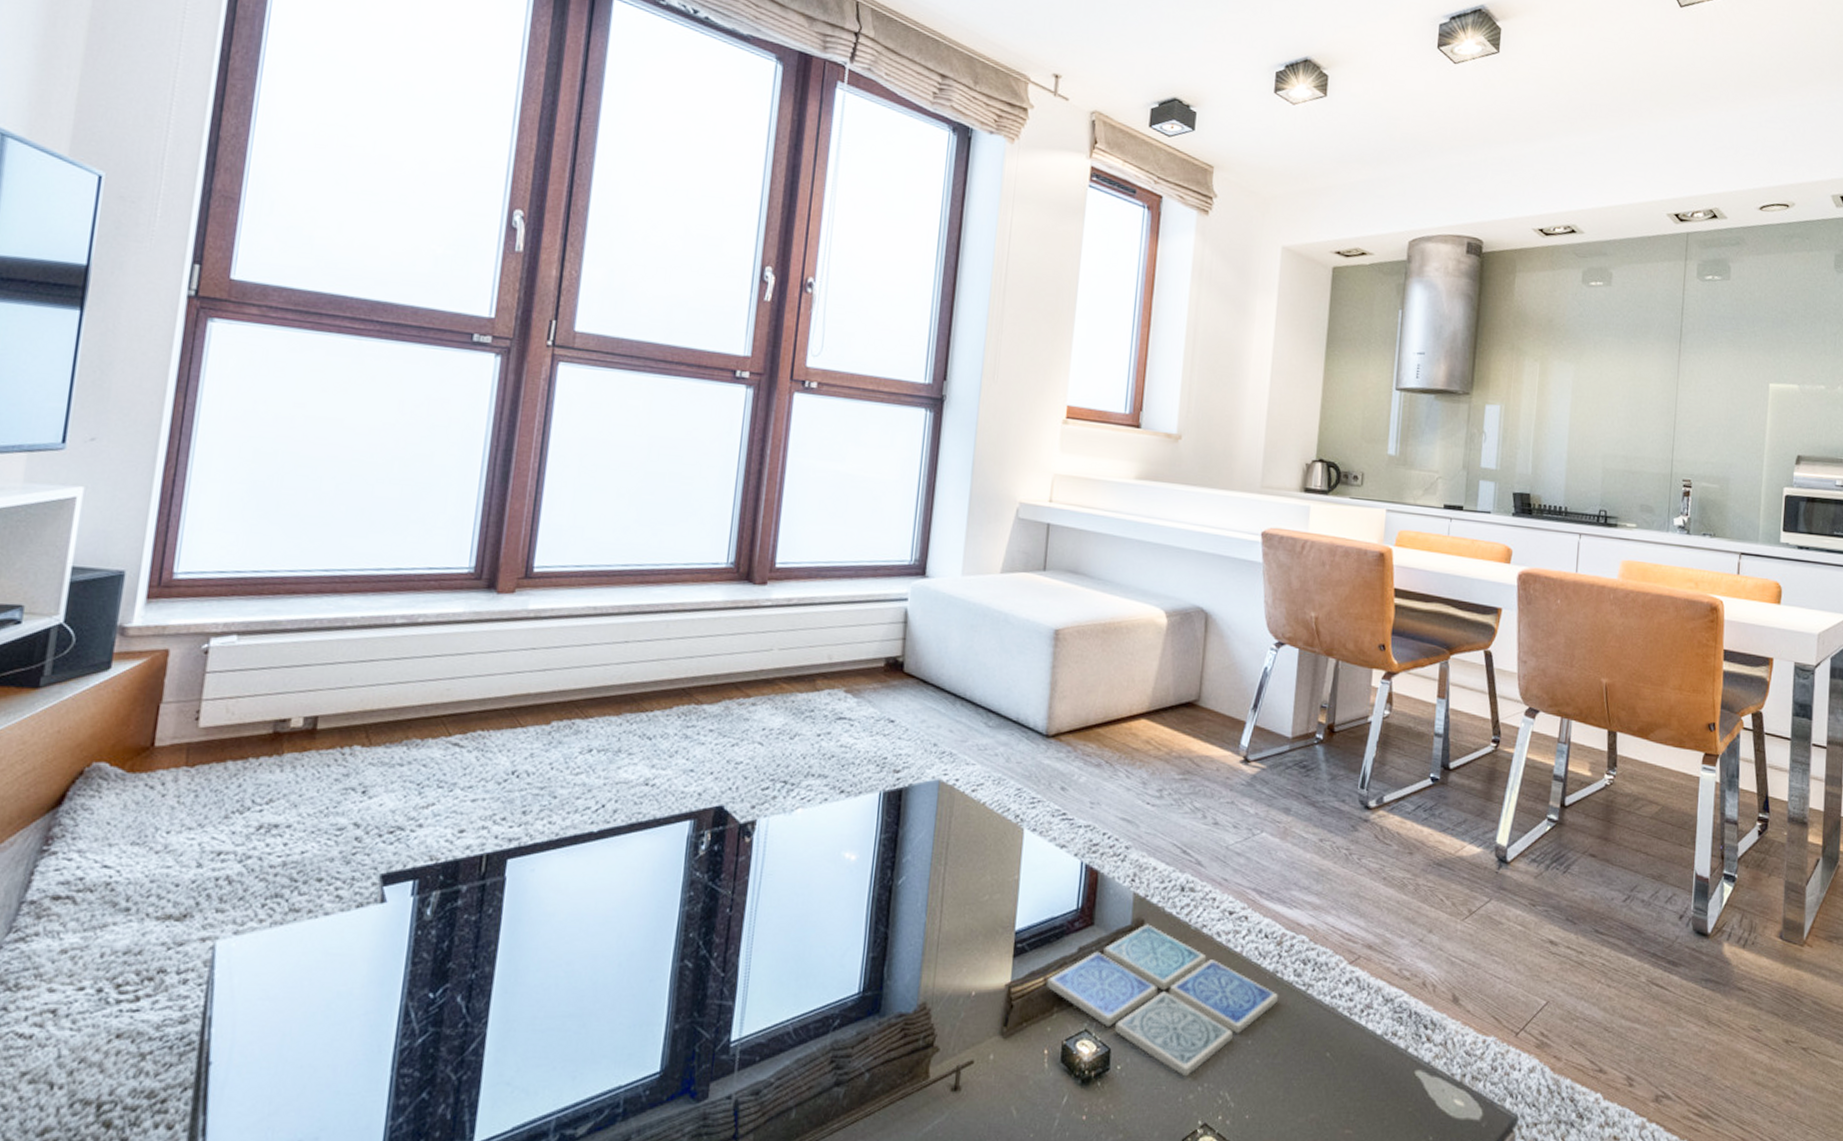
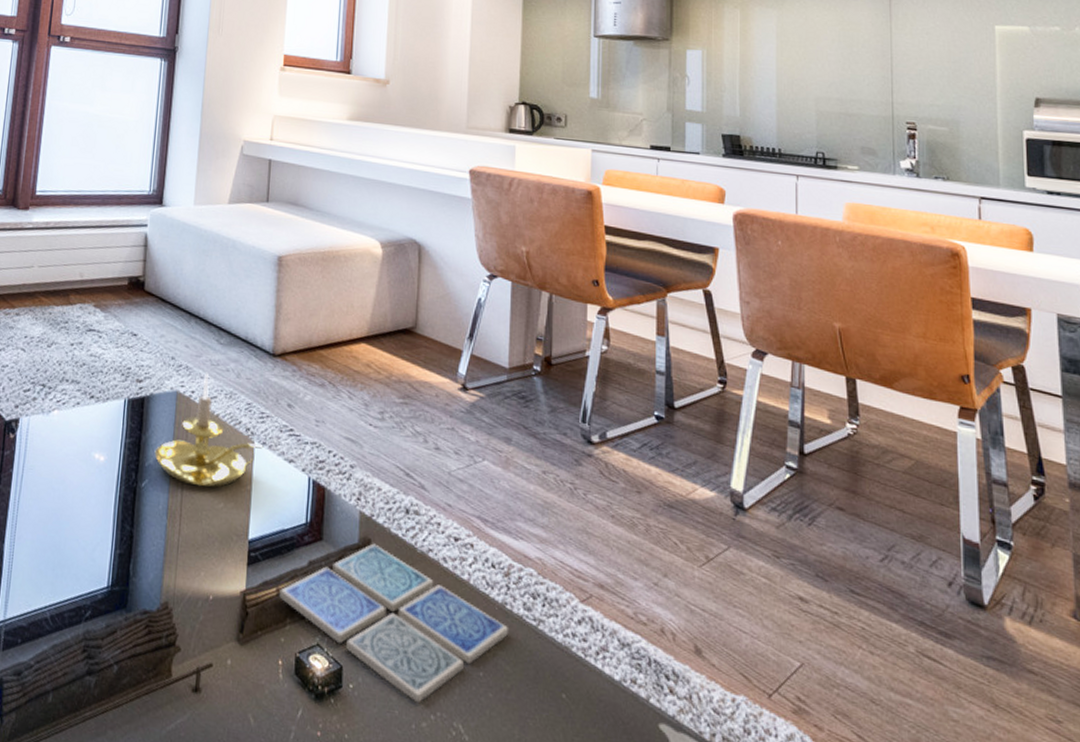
candle holder: none [913,758,1034,880] -> present [154,372,263,488]

